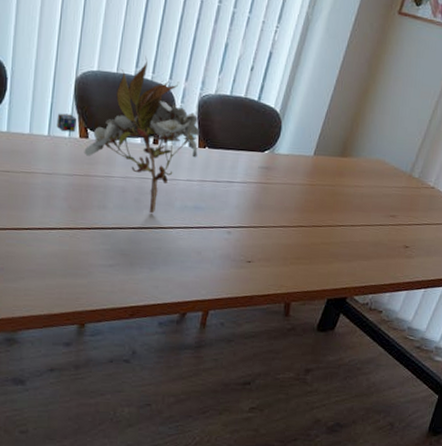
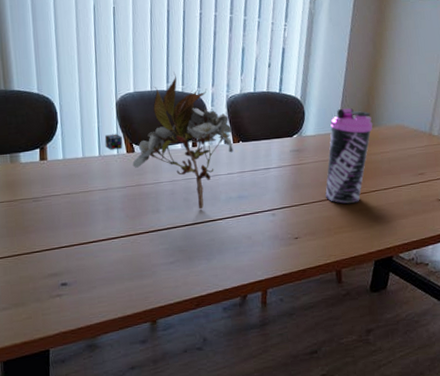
water bottle: none [288,130,353,236] -> present [325,107,373,205]

